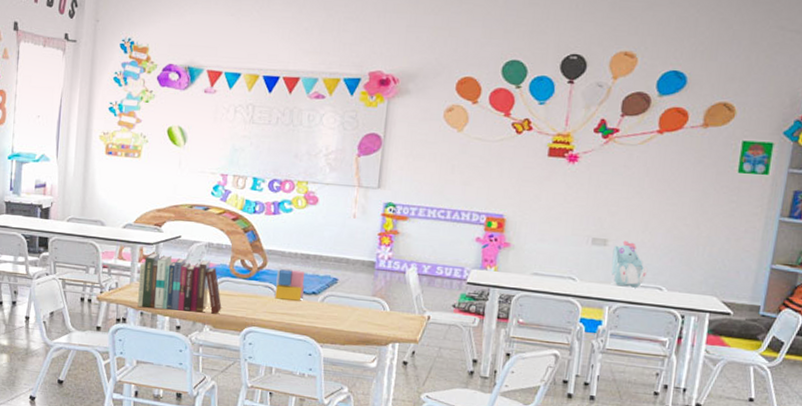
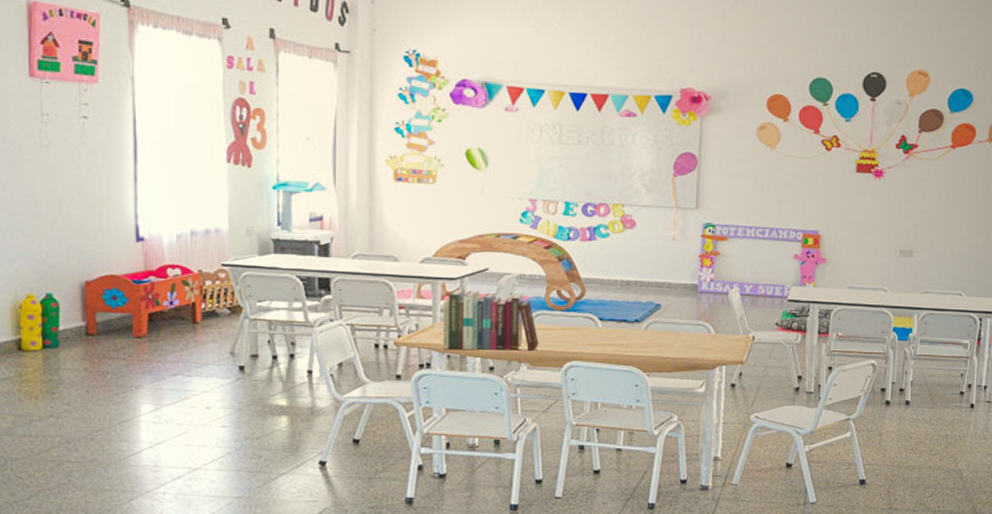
toy blocks: present [275,268,305,301] -> none [596,297,627,330]
stuffed animal: present [611,240,648,288] -> none [917,251,949,295]

